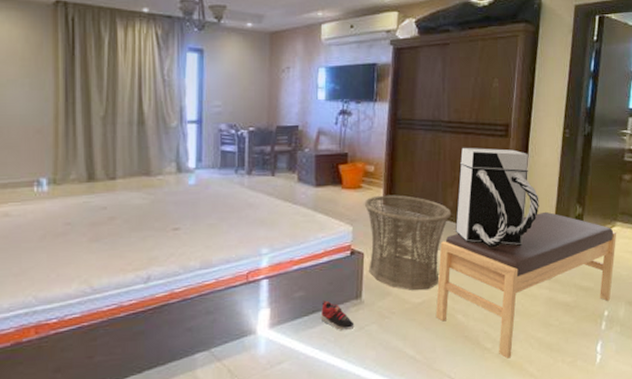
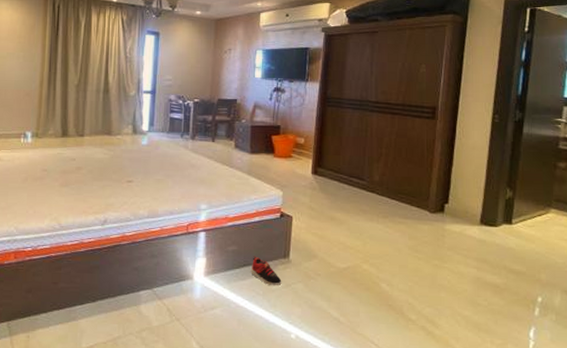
basket: present [364,195,452,291] -> none [294,165,378,257]
bench: present [435,211,617,359] -> none [360,192,552,332]
decorative box: present [455,148,539,247] -> none [381,127,467,223]

